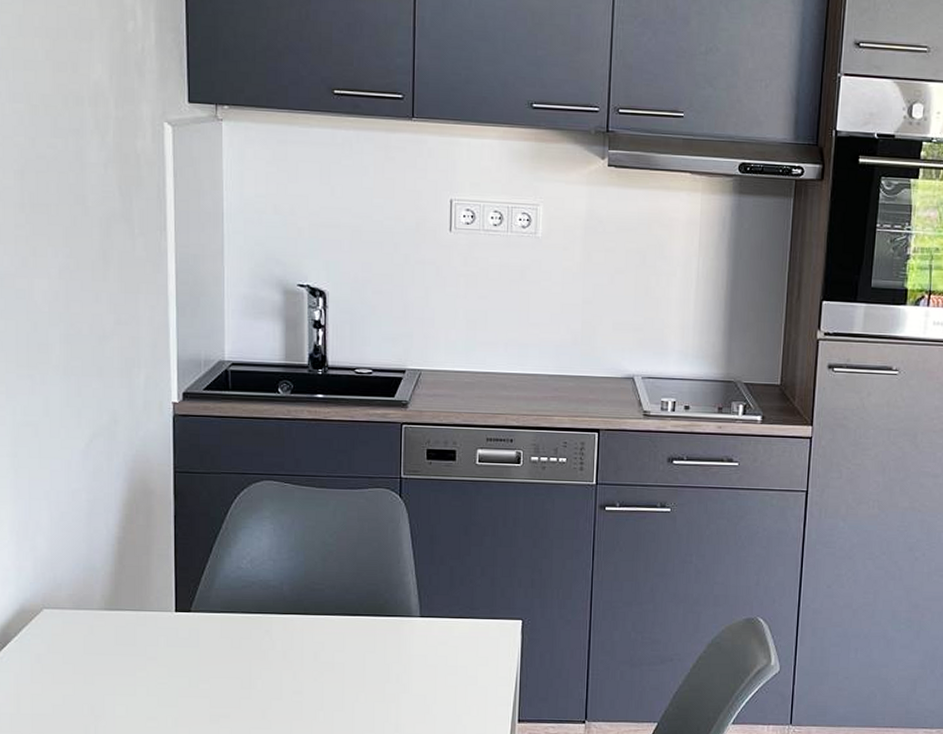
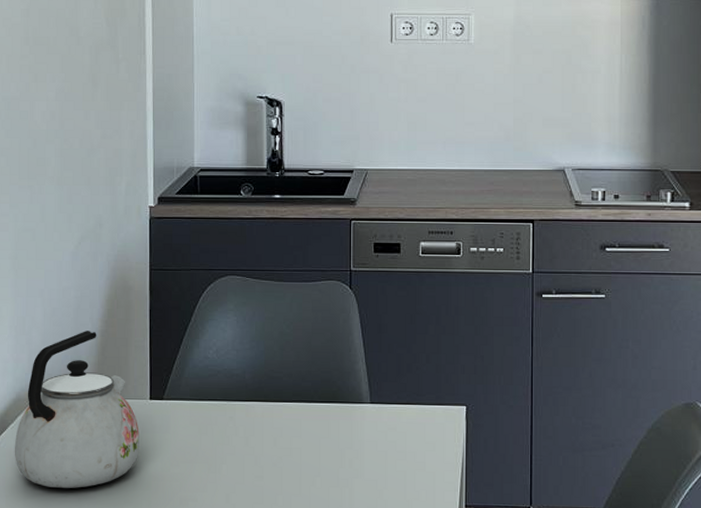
kettle: none [19,537,164,705] -> present [14,331,139,488]

